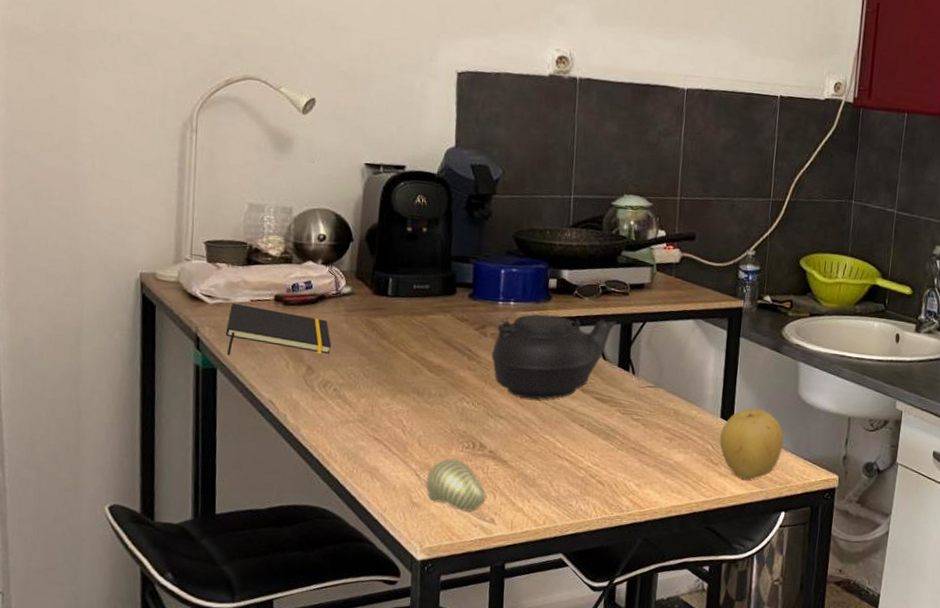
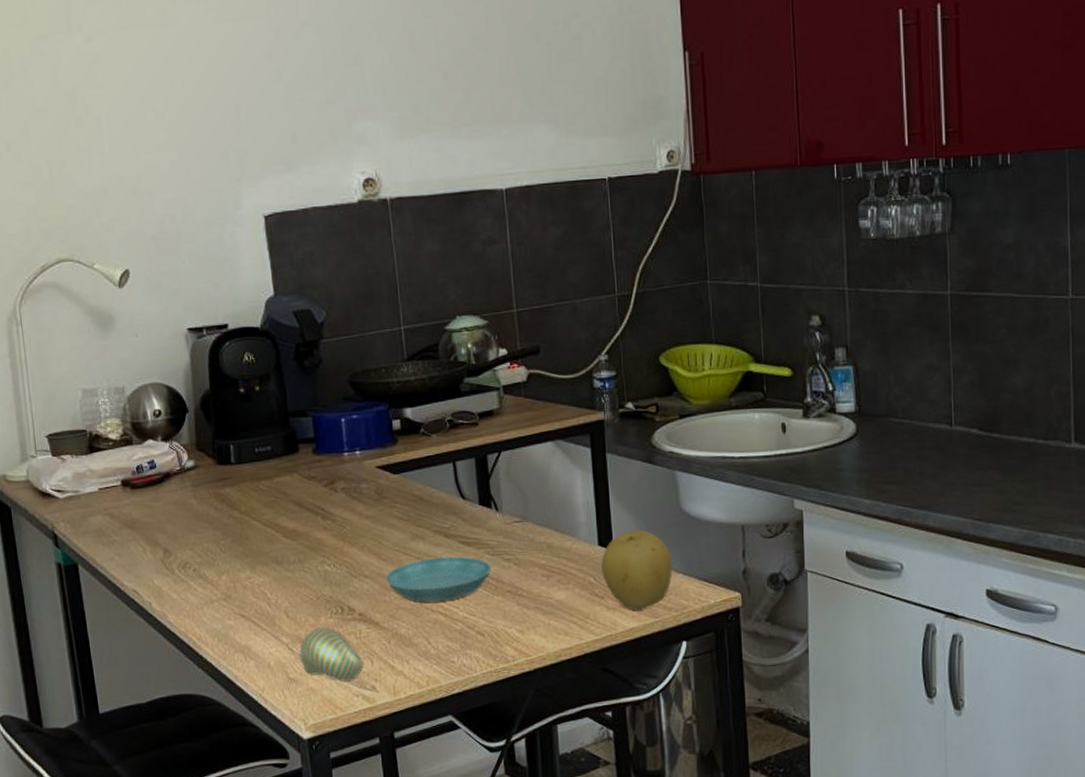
notepad: present [226,303,332,356] -> none [80,494,185,549]
teapot: present [492,314,617,400] -> none [345,455,471,553]
saucer: none [519,409,621,450] -> present [385,556,492,603]

